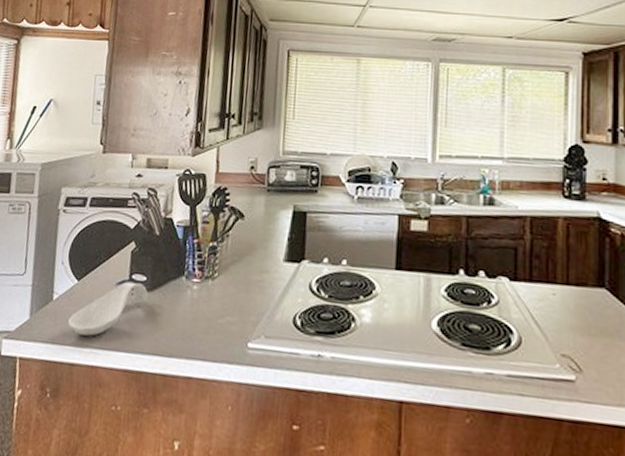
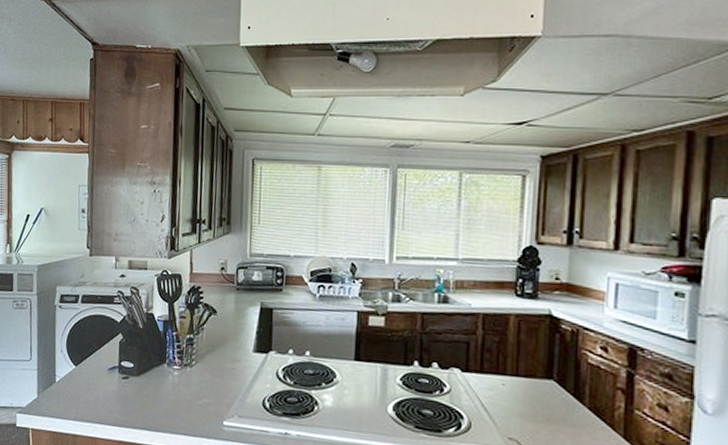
spoon rest: present [67,281,149,336] -> none [69,367,136,413]

